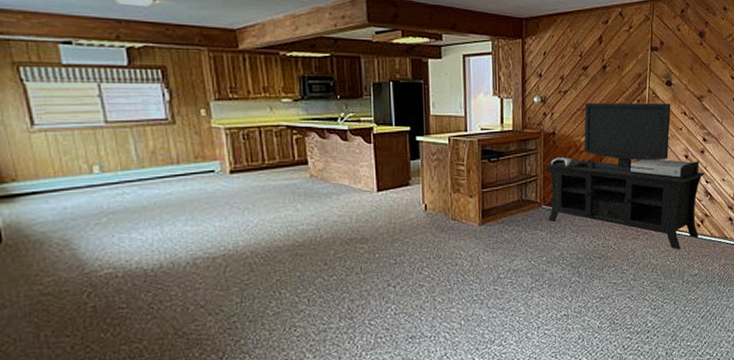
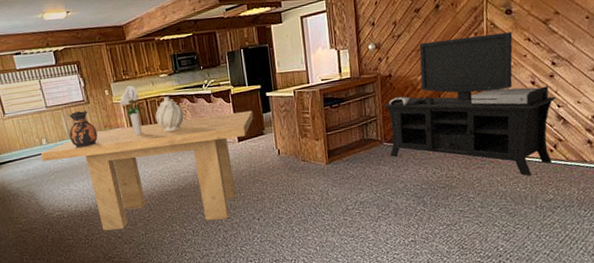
dining table: none [88,155,399,297] -> present [40,110,254,231]
ceramic jug: none [139,132,183,183] -> present [68,111,98,149]
bouquet: none [220,107,250,173] -> present [119,85,142,136]
lantern: none [270,127,311,172] -> present [155,96,185,132]

